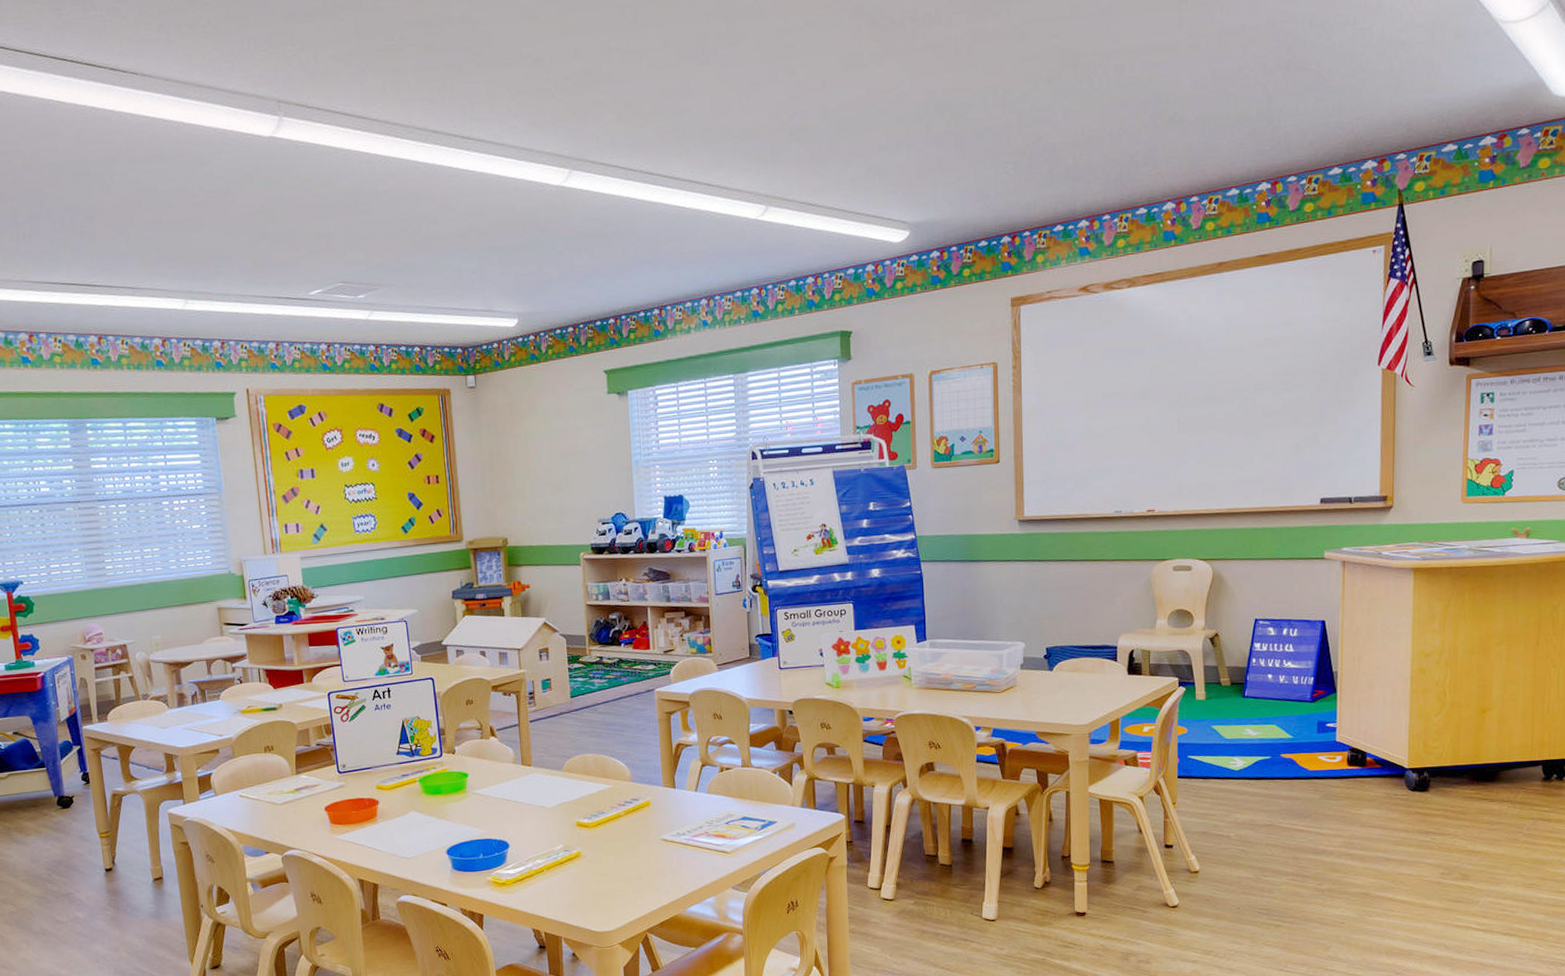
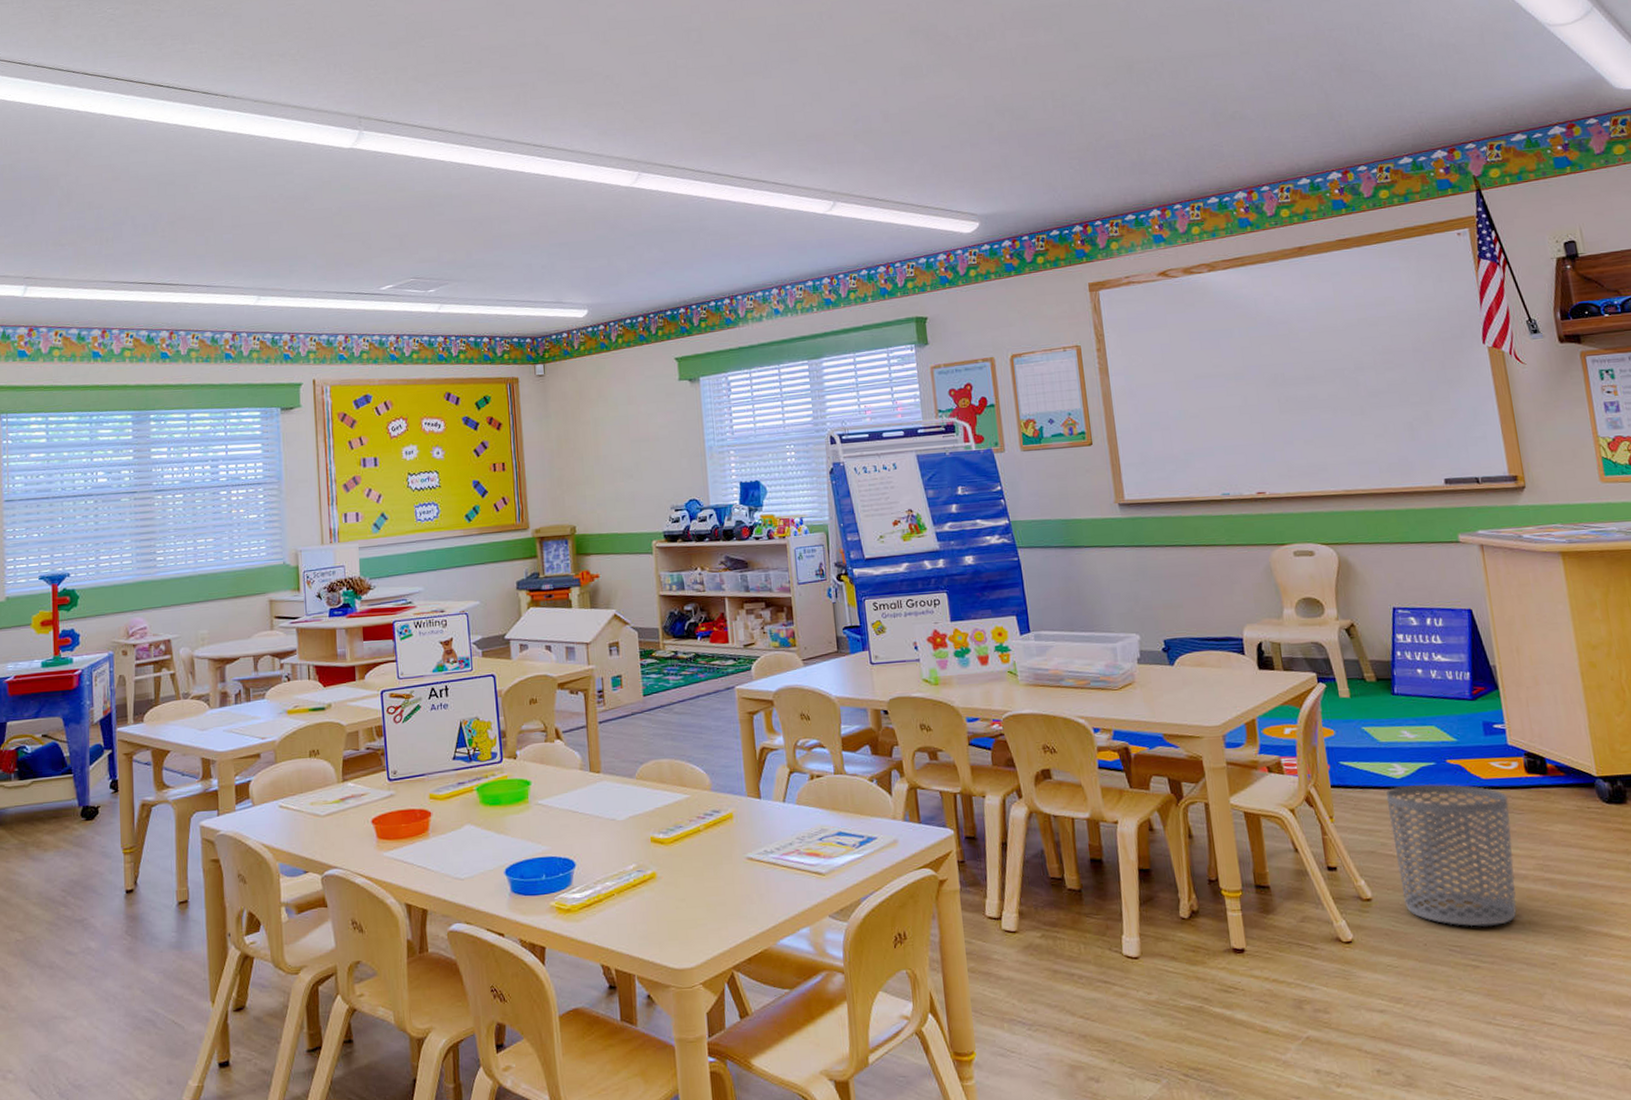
waste bin: none [1224,774,1328,894] -> present [1386,783,1517,927]

